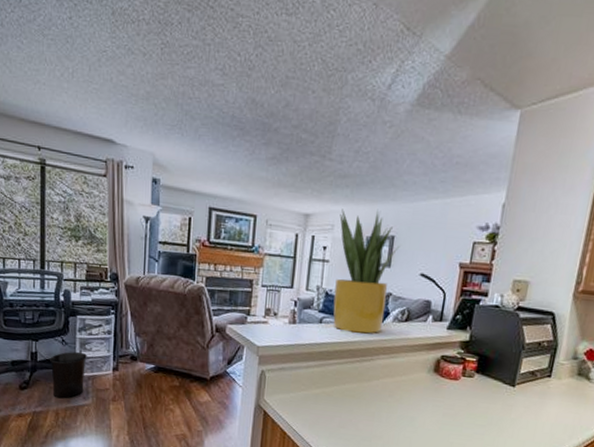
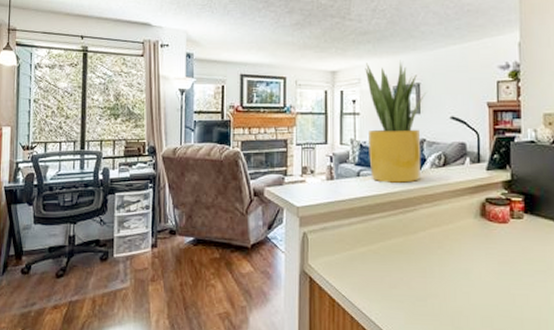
waste bin: present [50,351,87,399] -> none [88,231,125,284]

